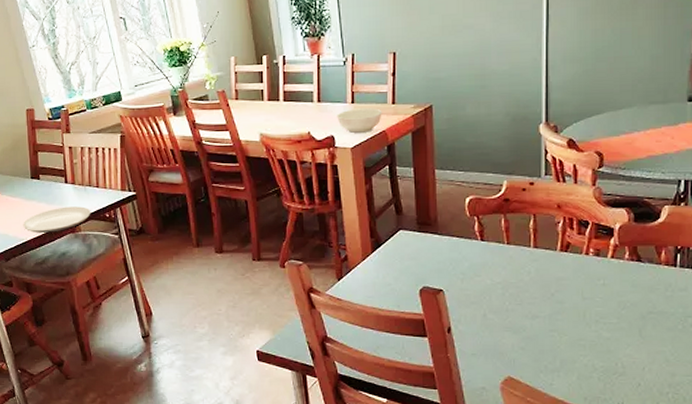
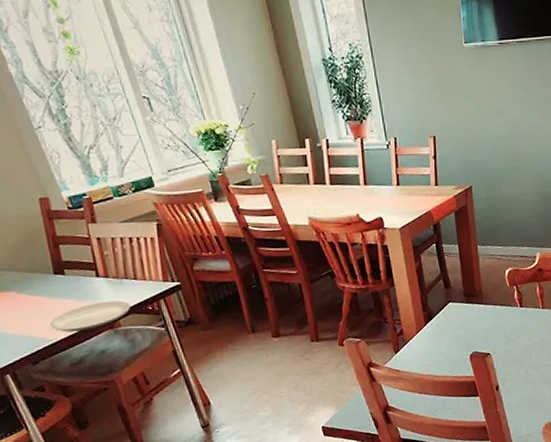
bowl: present [337,108,382,133] -> none [384,190,427,214]

